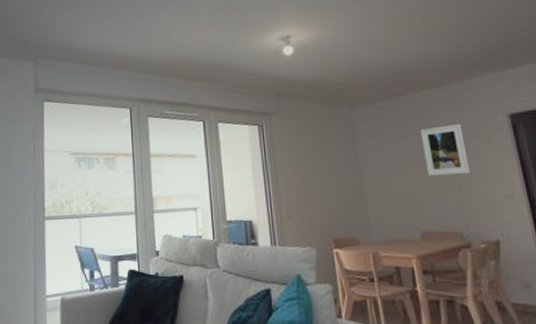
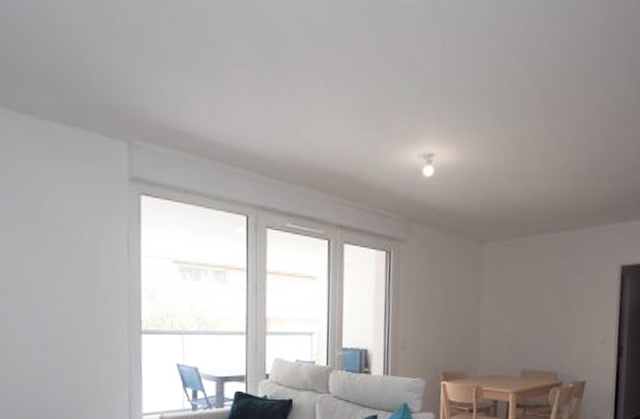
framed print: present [420,123,470,177] -> none [538,270,578,319]

